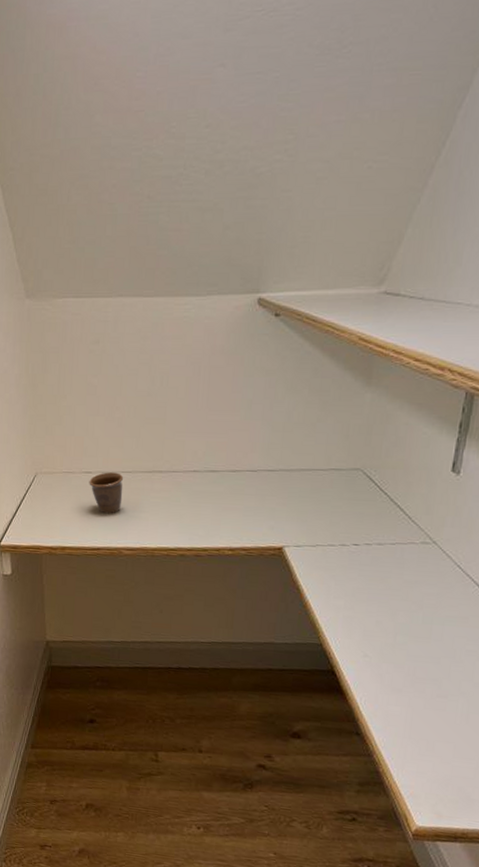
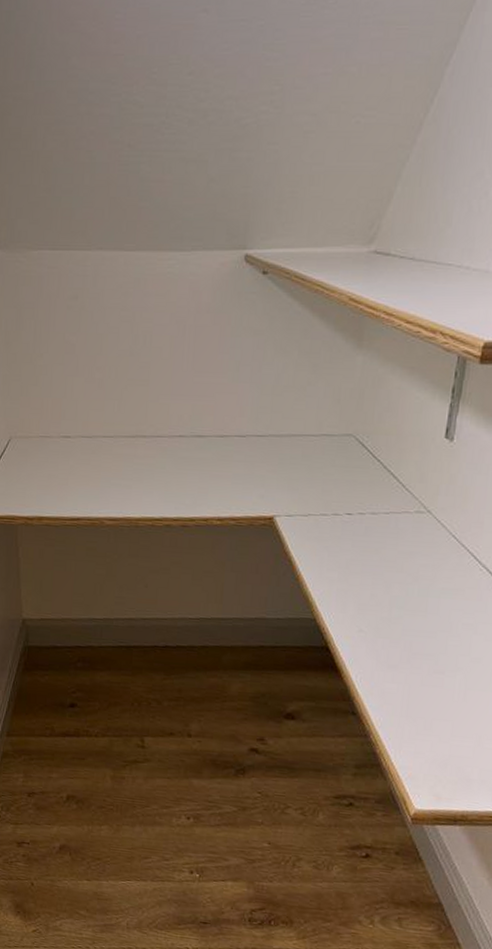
mug: present [89,472,124,514] -> none [67,436,105,482]

